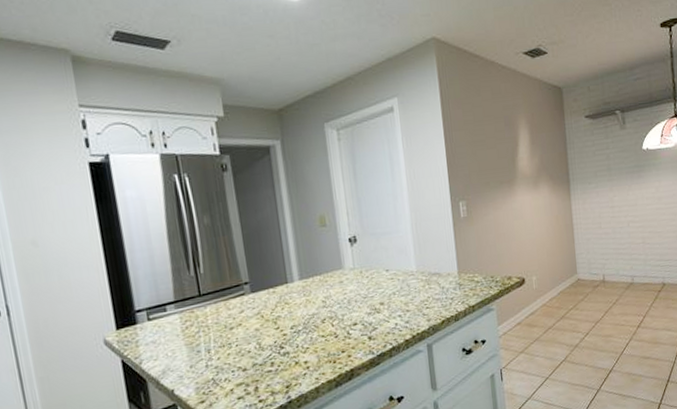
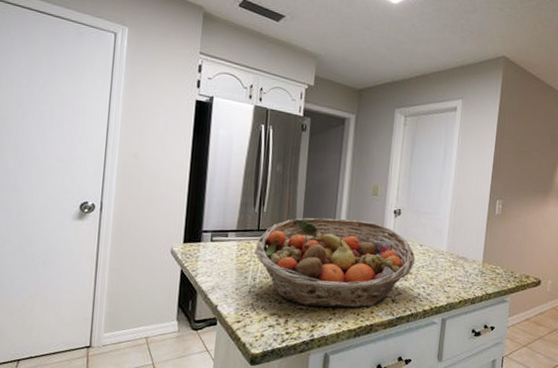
fruit basket: none [201,257,385,368] -> present [255,218,416,308]

